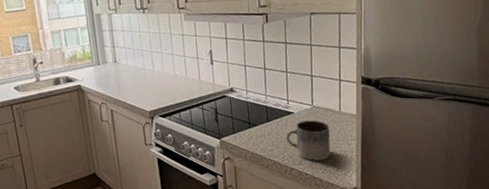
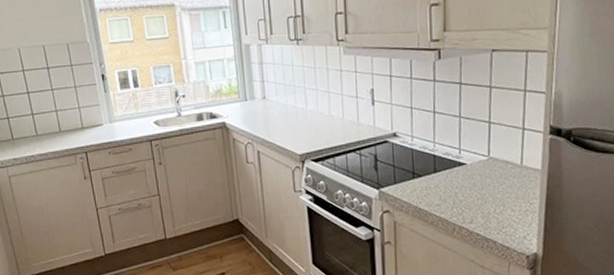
mug: present [286,120,331,161] -> none [456,173,509,220]

